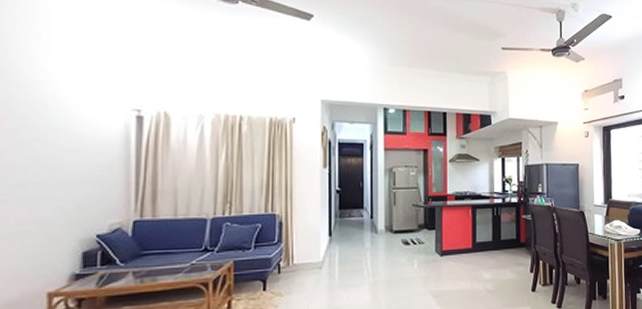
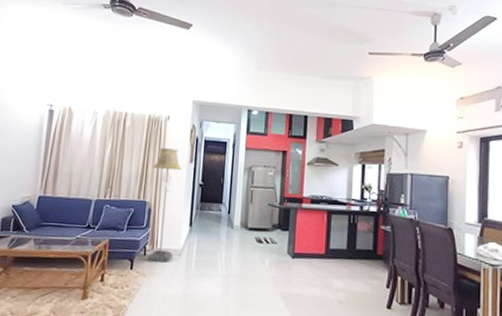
floor lamp: none [280,154,315,279] -> present [146,148,182,263]

